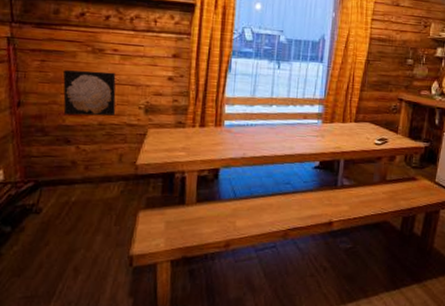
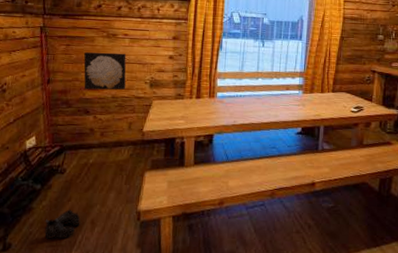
boots: none [16,255,61,290] -> present [44,209,81,240]

